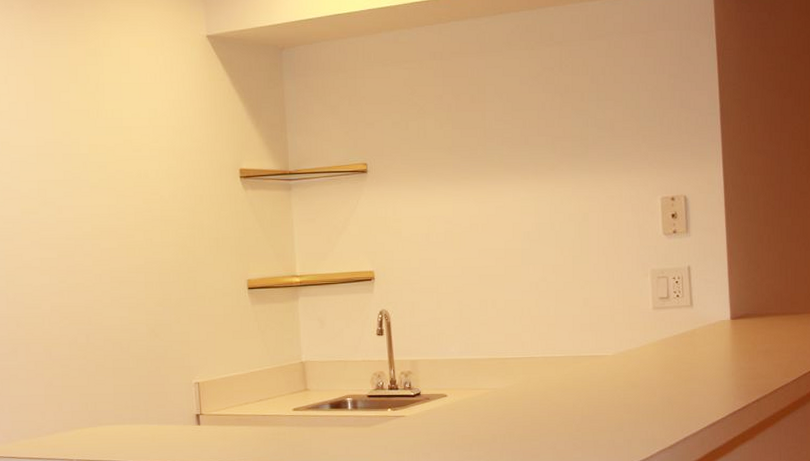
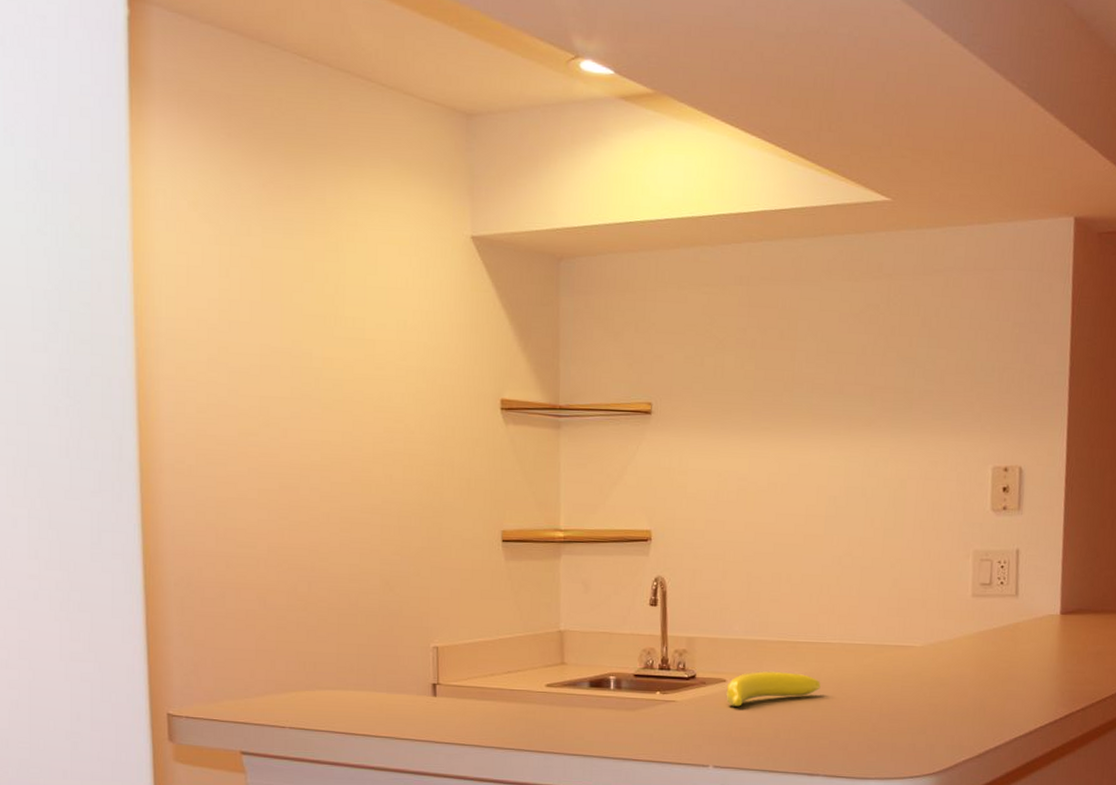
banana: none [447,385,529,417] -> present [726,671,821,707]

